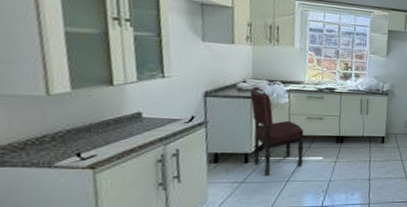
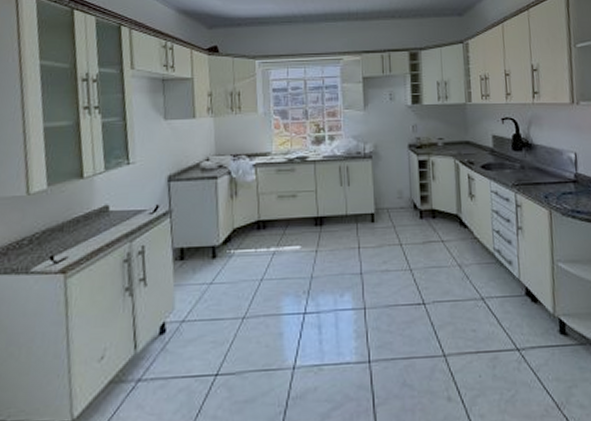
dining chair: present [249,88,304,177] -> none [213,167,278,275]

